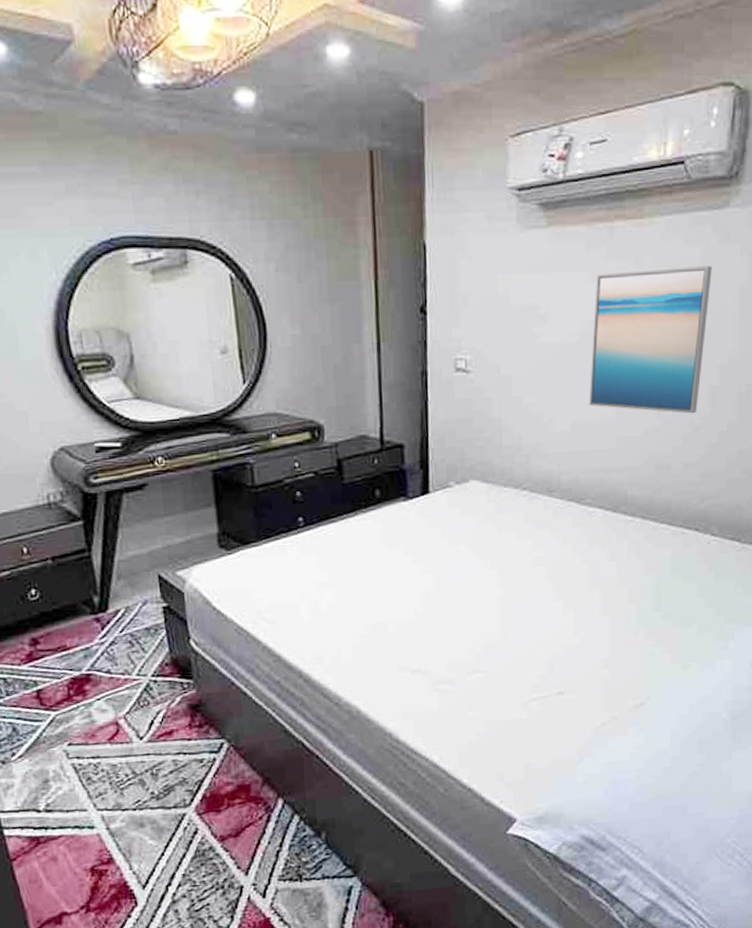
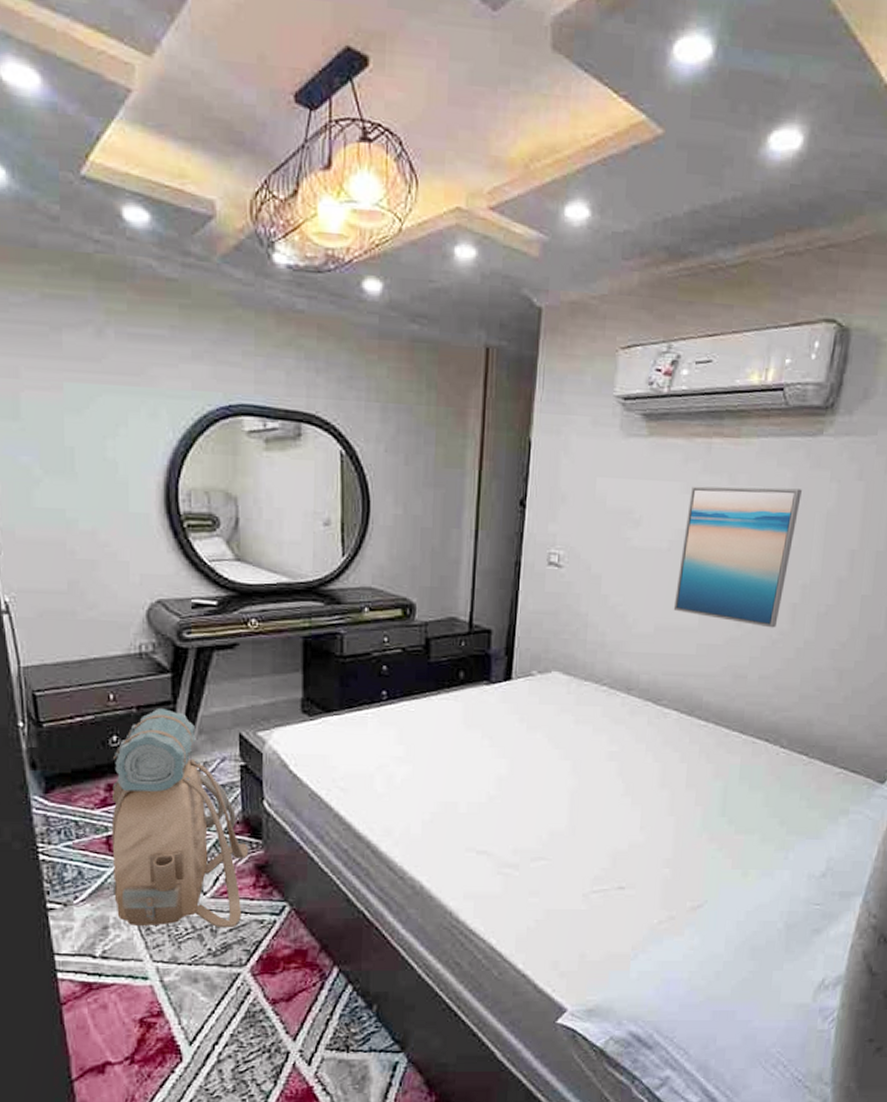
backpack: none [34,556,181,777] -> present [111,707,249,928]

